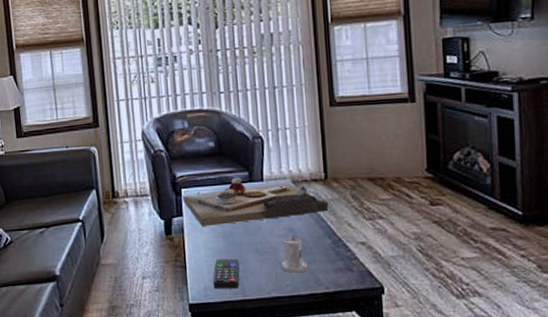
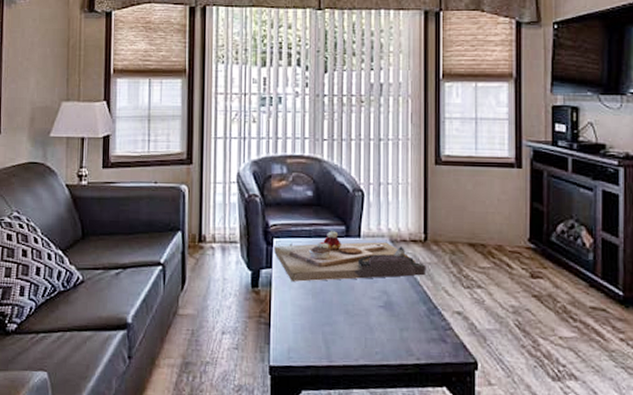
remote control: present [213,258,240,289] -> none [298,318,327,353]
candle: present [281,235,308,273] -> none [371,298,400,340]

